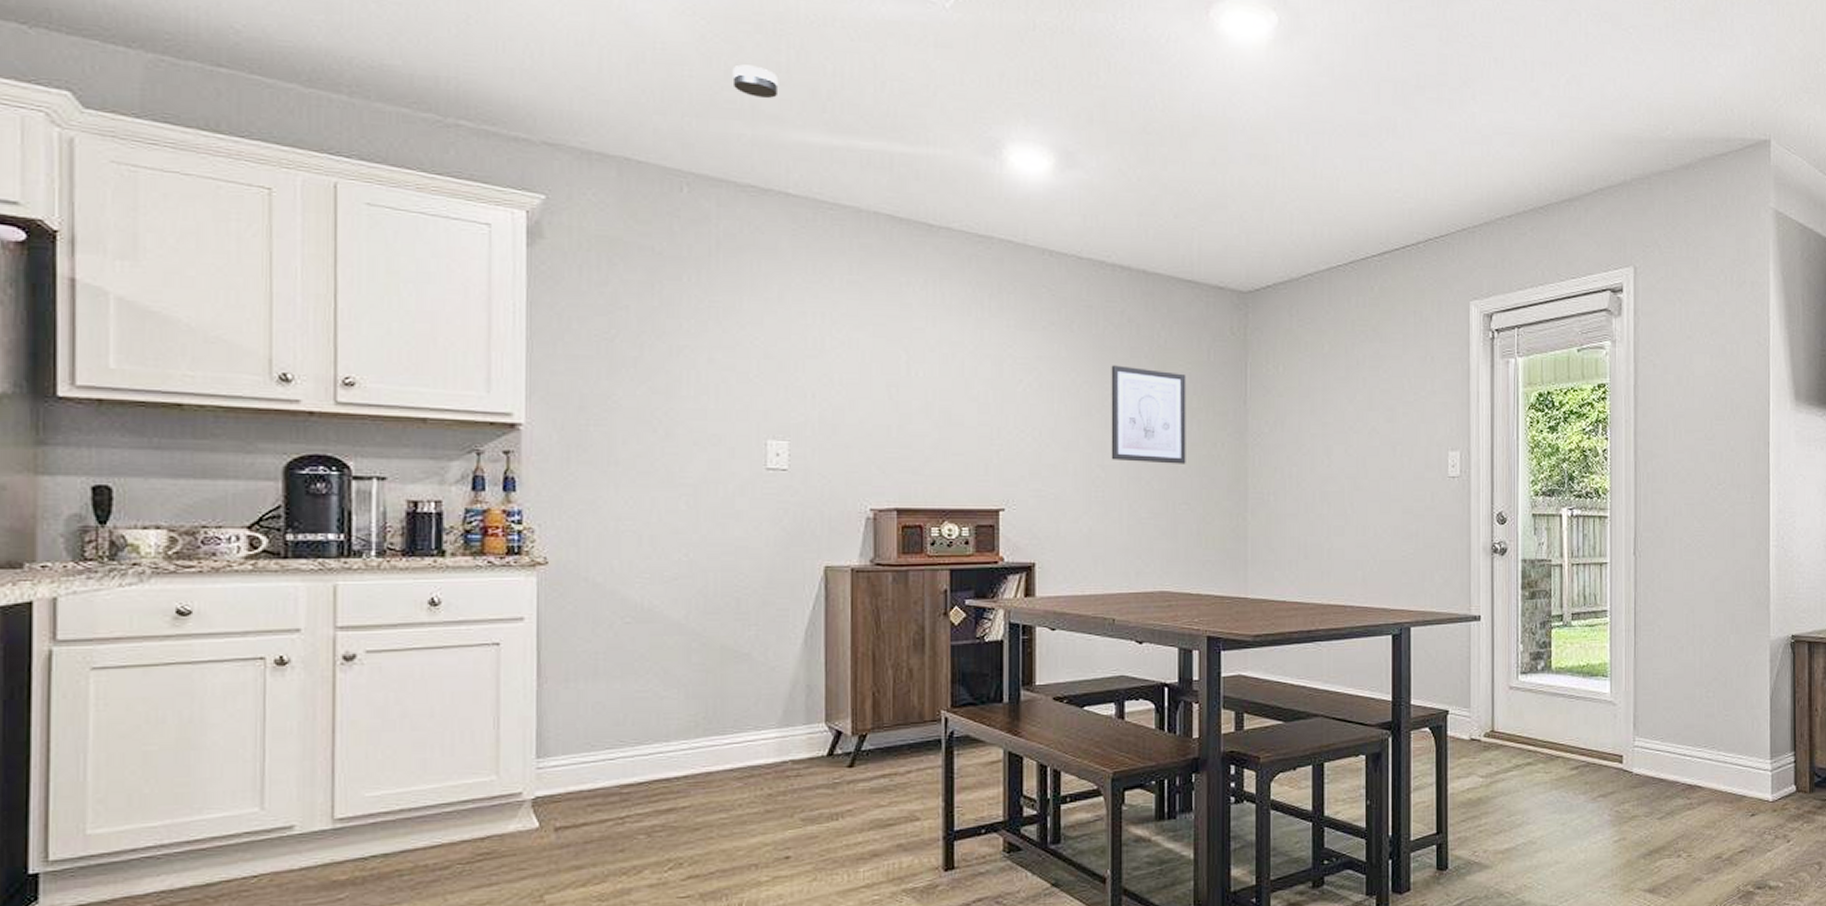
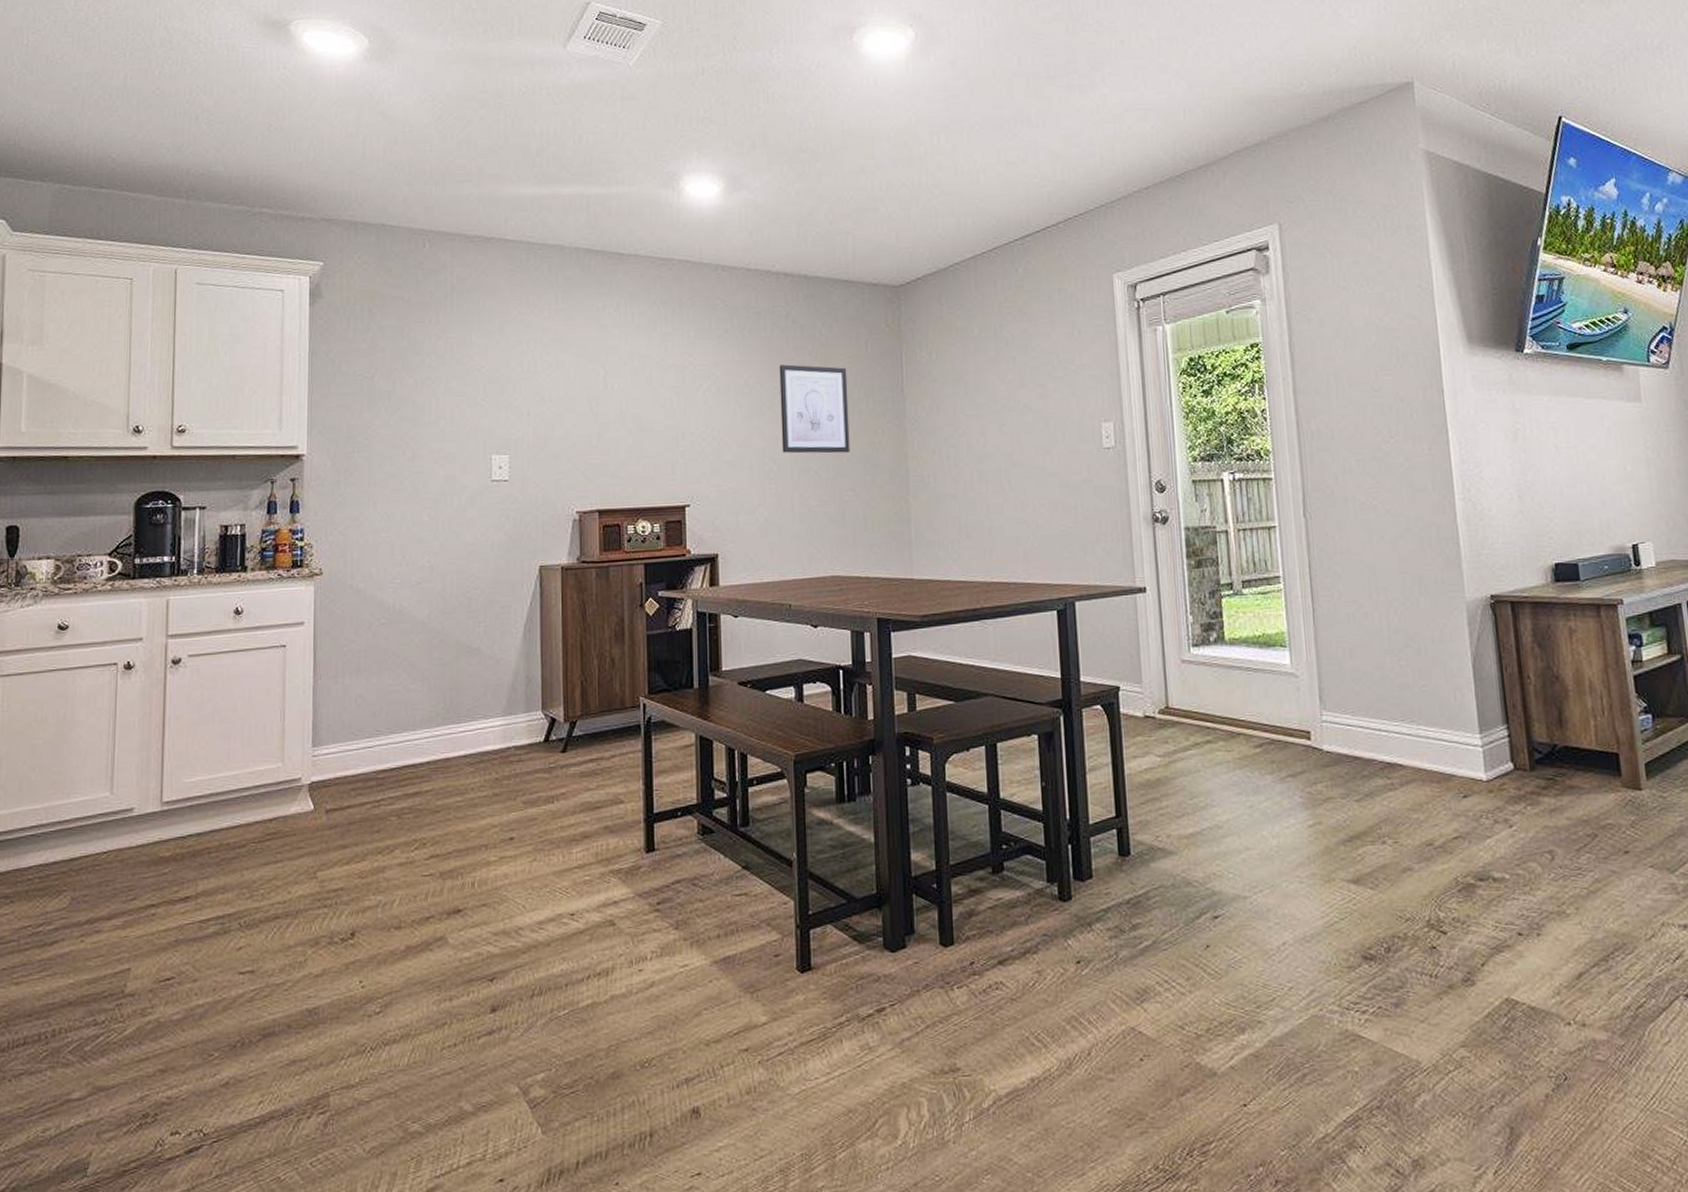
smoke detector: present [732,64,779,99] -> none [463,135,499,162]

